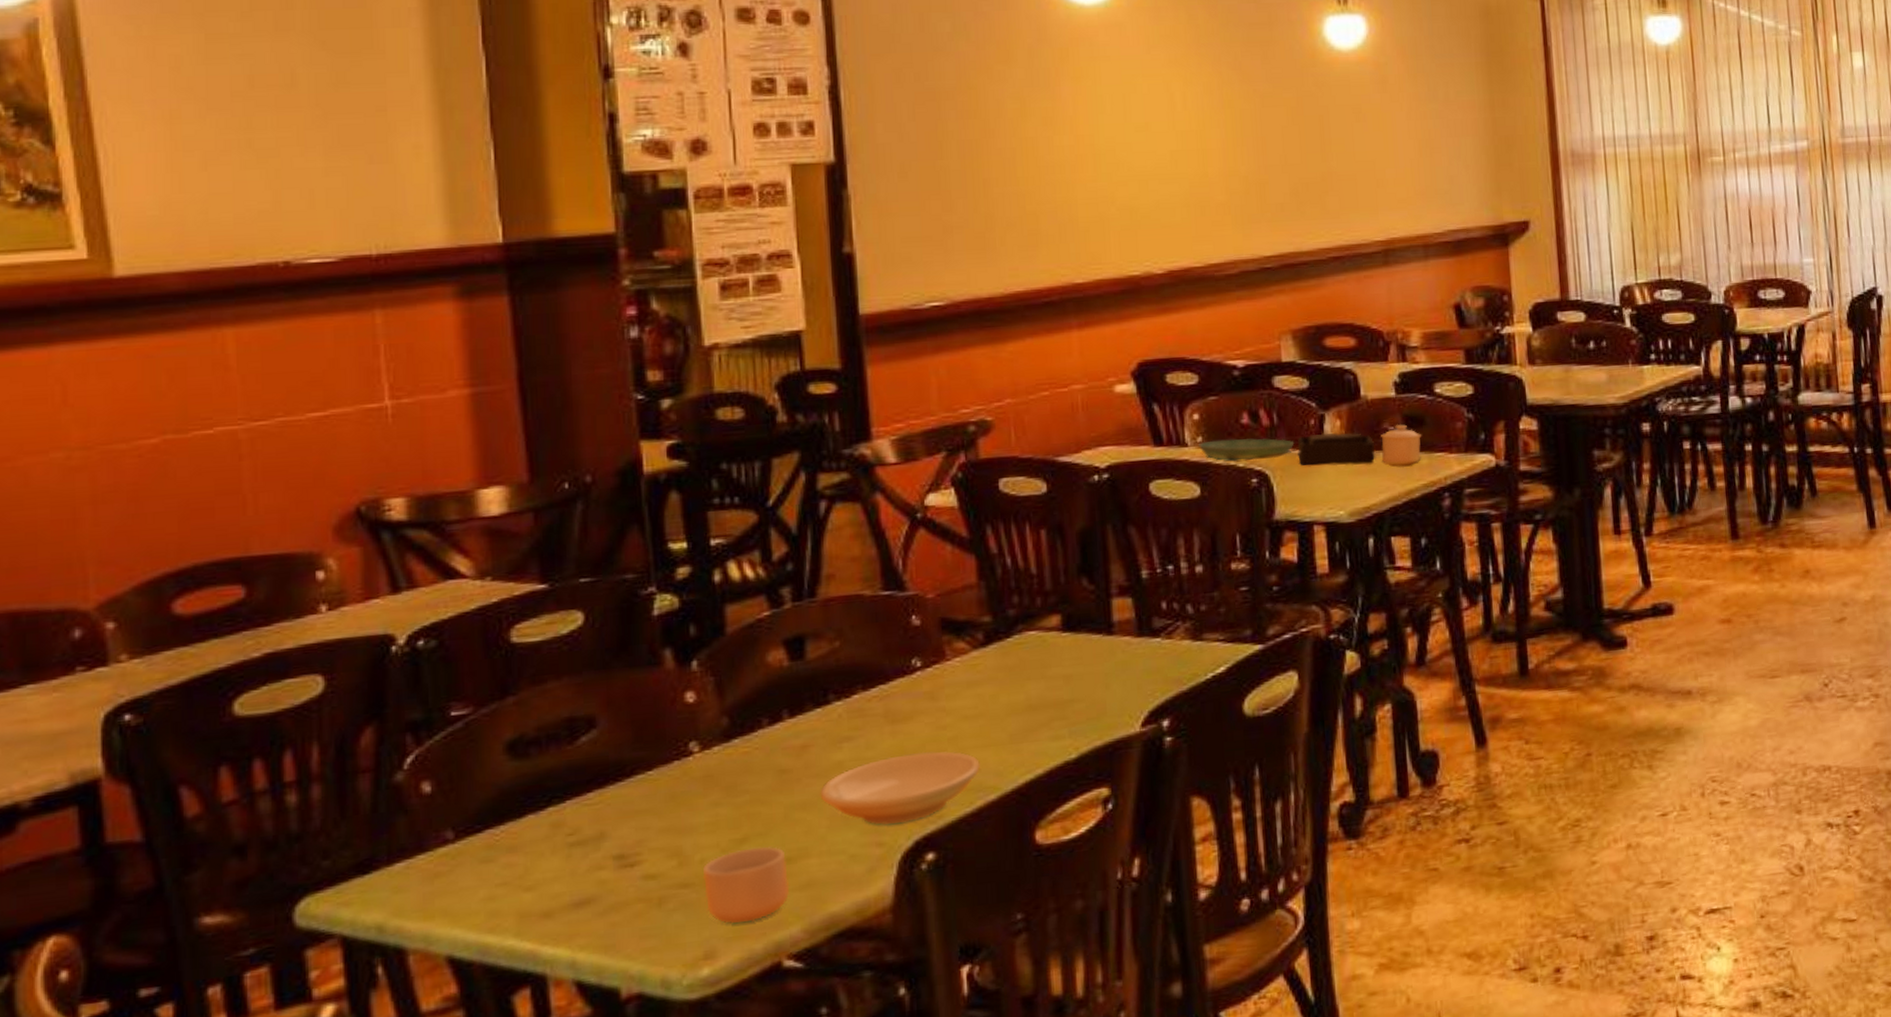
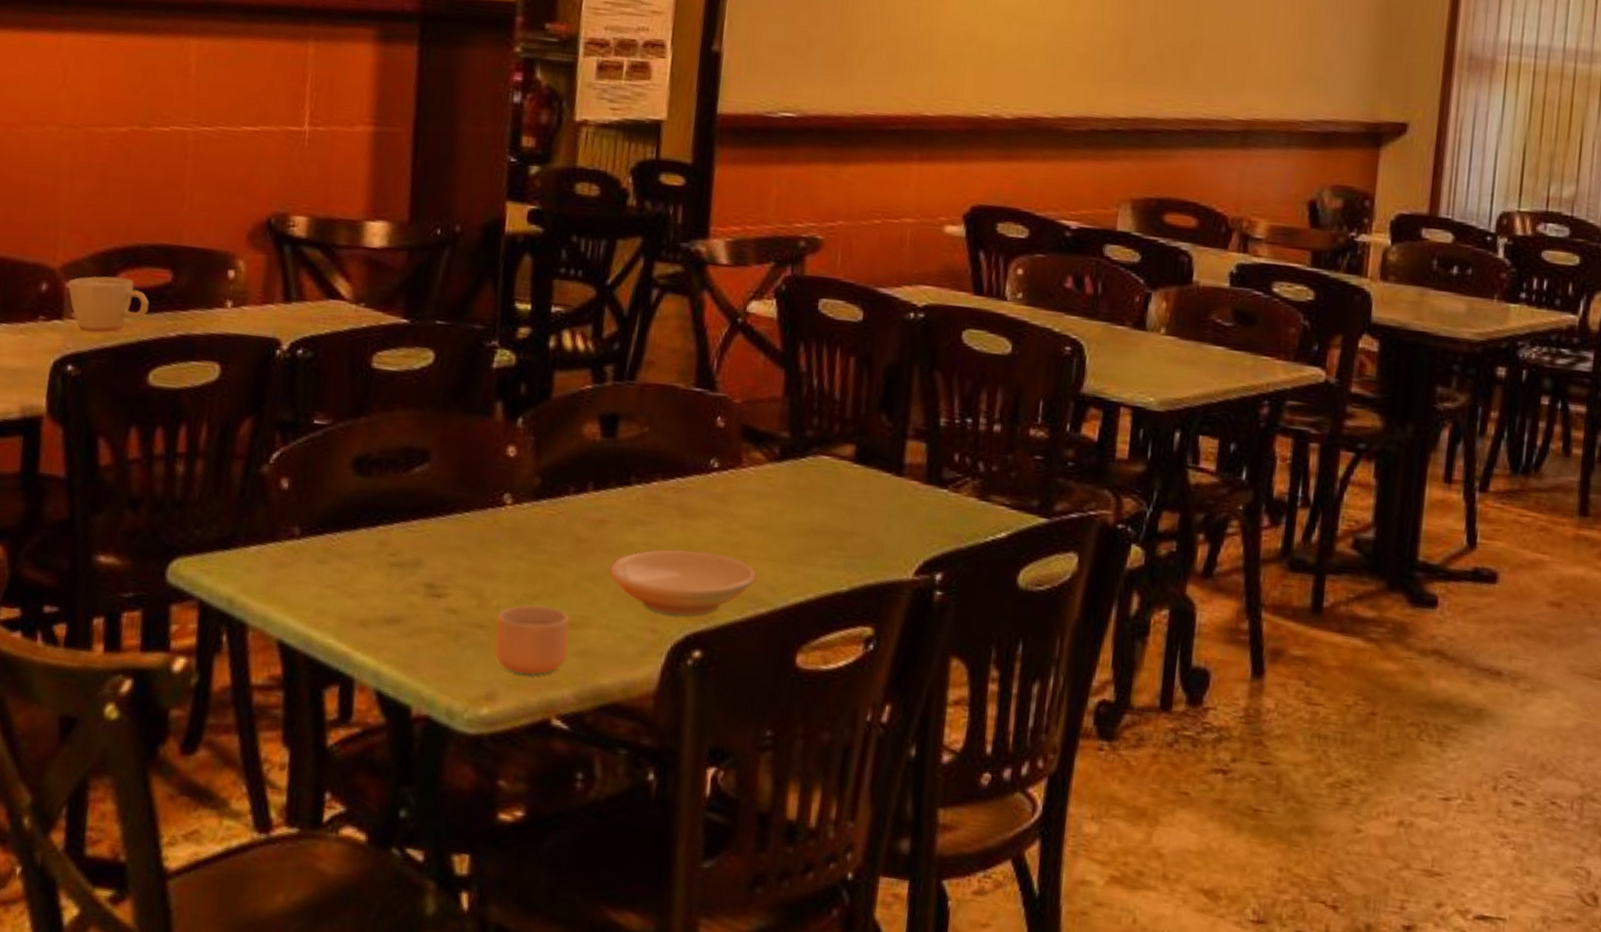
cup: none [110,603,221,674] -> present [68,276,150,333]
saucer: present [1199,438,1295,461] -> none [1018,298,1115,330]
napkin holder: present [1297,432,1375,467] -> none [1116,311,1198,355]
sugar bowl: present [1381,424,1422,468] -> none [1204,318,1251,366]

